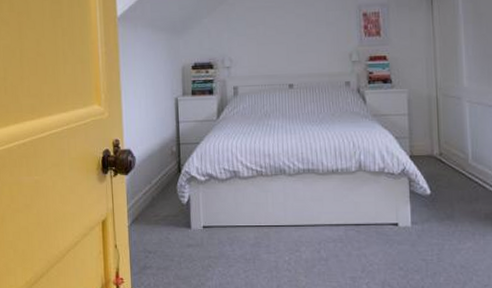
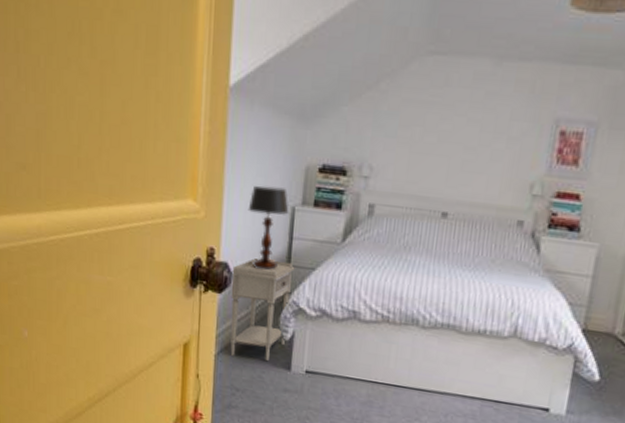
nightstand: none [134,141,184,224] -> present [230,258,295,362]
table lamp: none [141,85,174,150] -> present [248,185,290,270]

